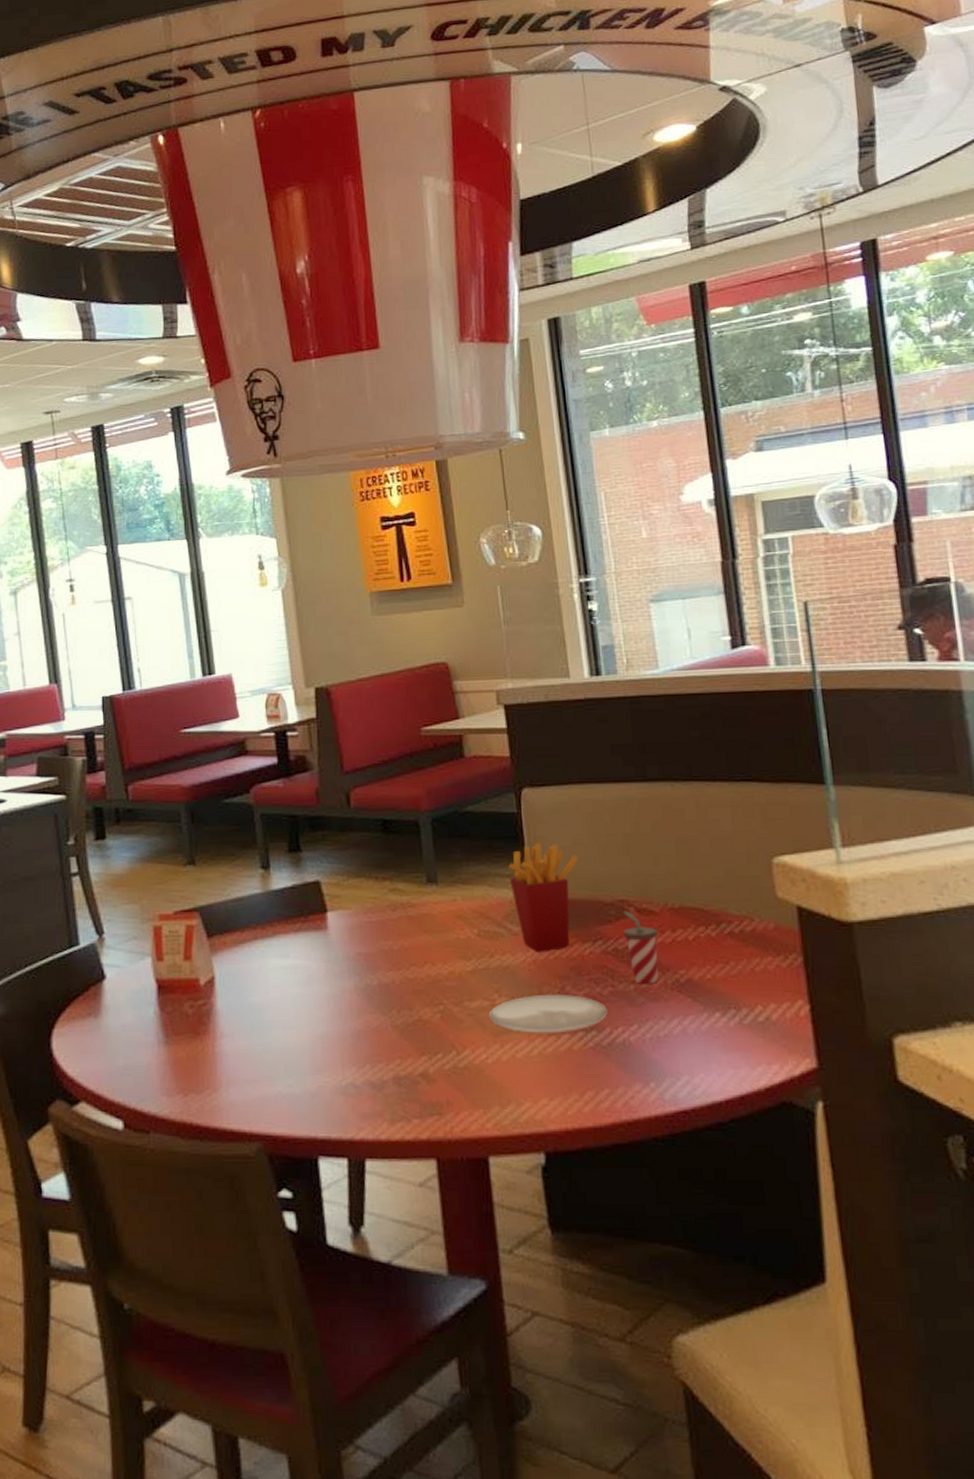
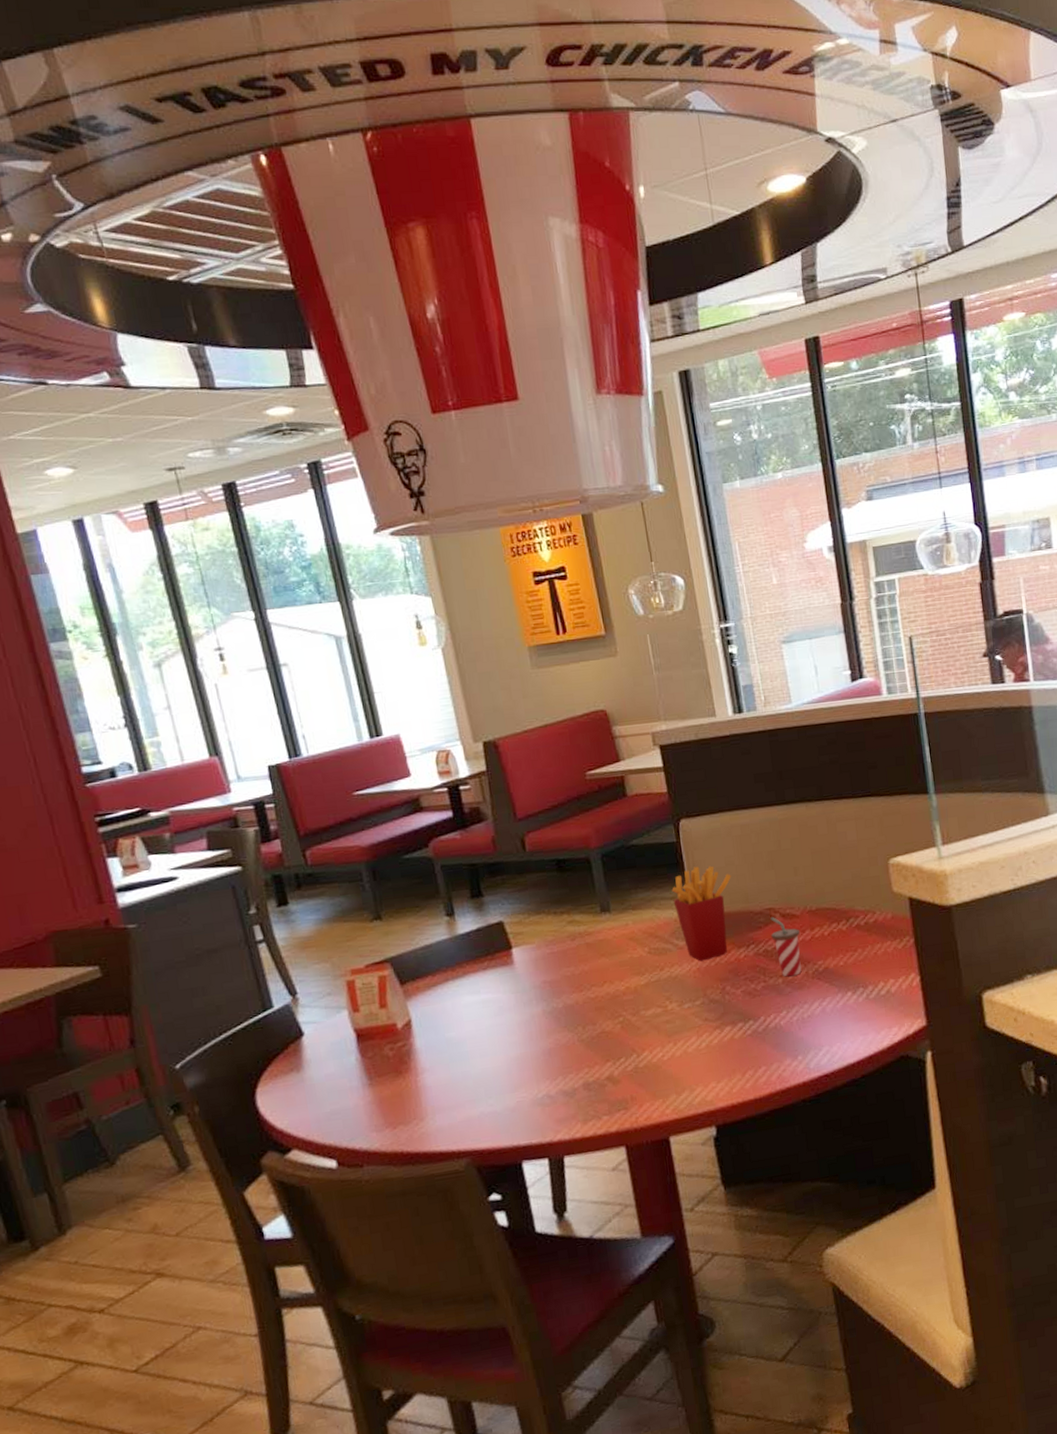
plate: present [488,995,607,1034] -> none [662,993,761,1031]

